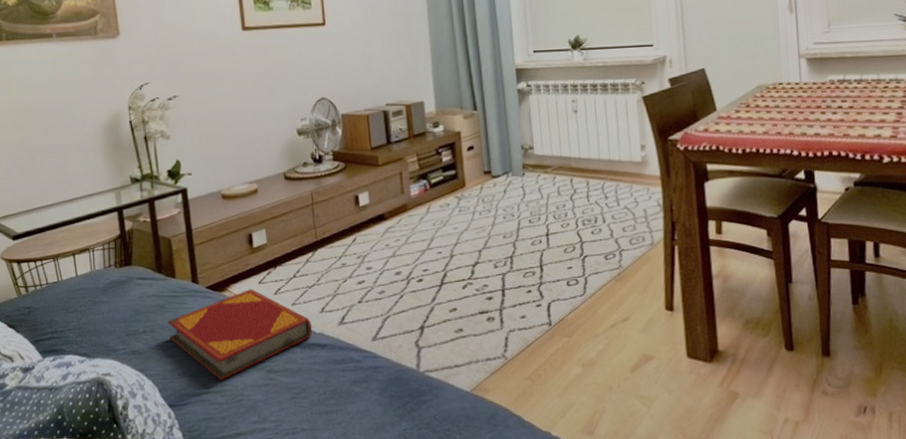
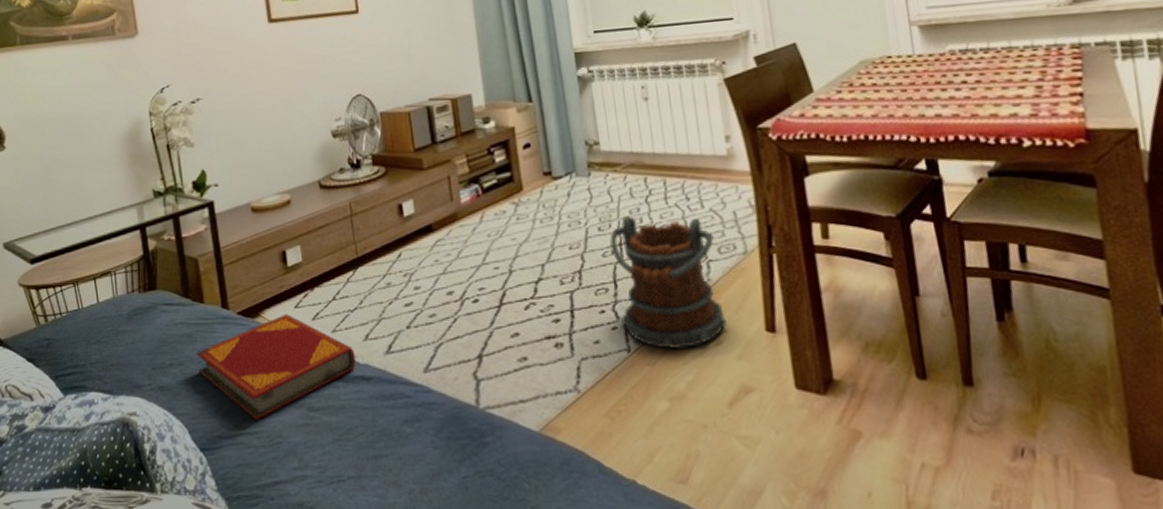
bucket: none [538,211,633,323] -> present [609,216,727,349]

